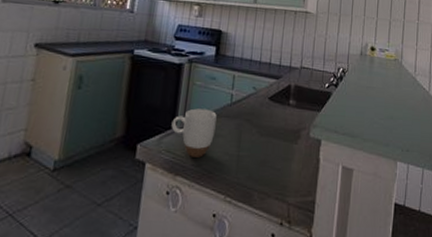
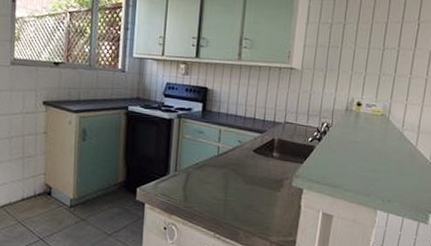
mug: present [171,108,217,158] -> none [165,159,205,201]

